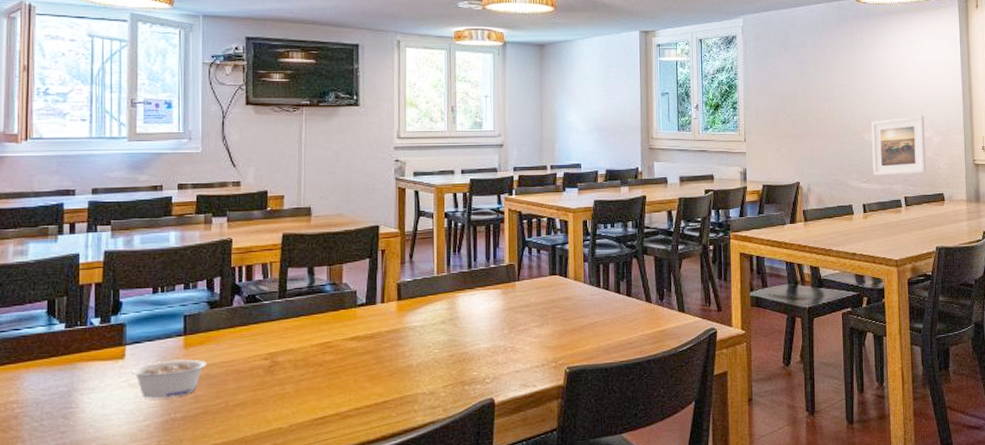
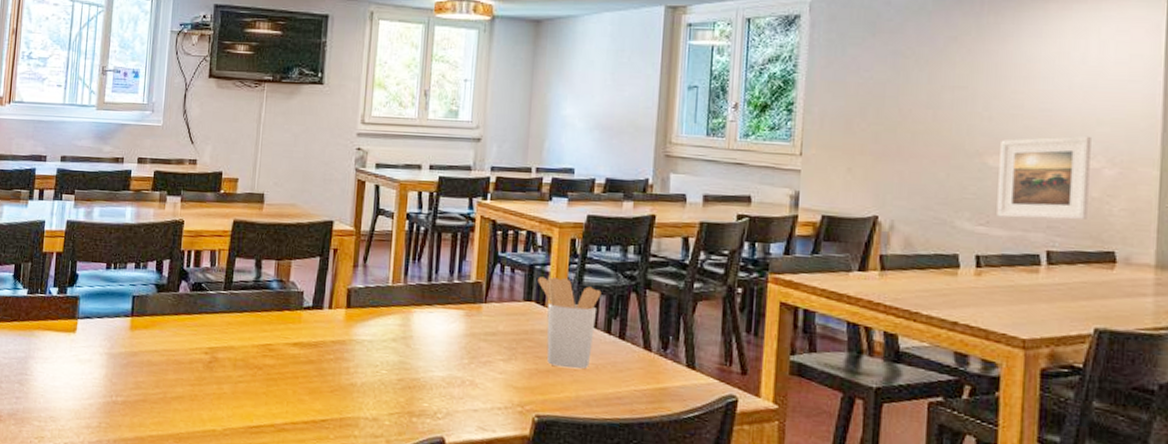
legume: present [131,359,207,398] -> none [80,340,150,380]
utensil holder: none [559,252,610,326] -> present [537,276,602,369]

